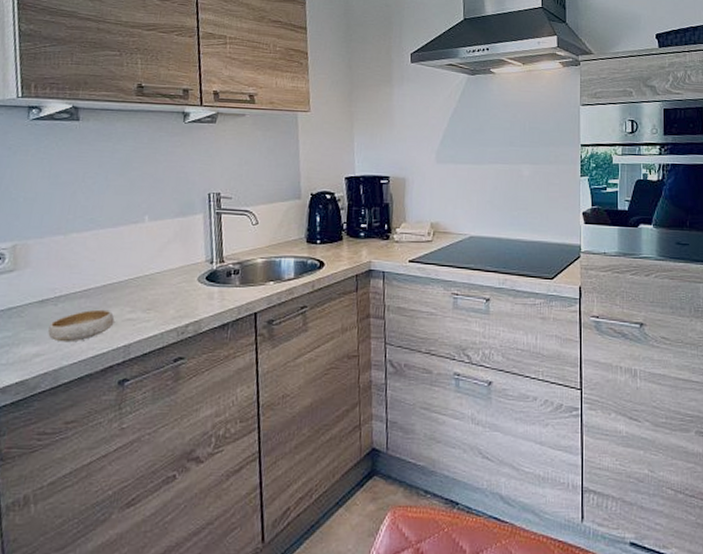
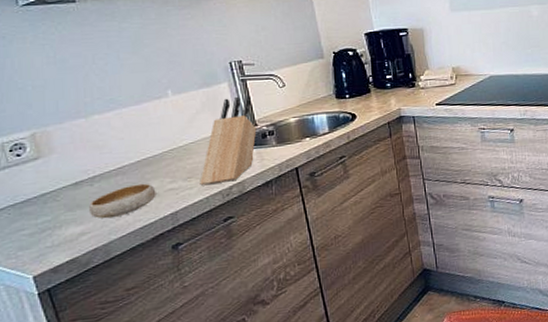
knife block: none [157,228,223,320] -> present [199,94,257,186]

